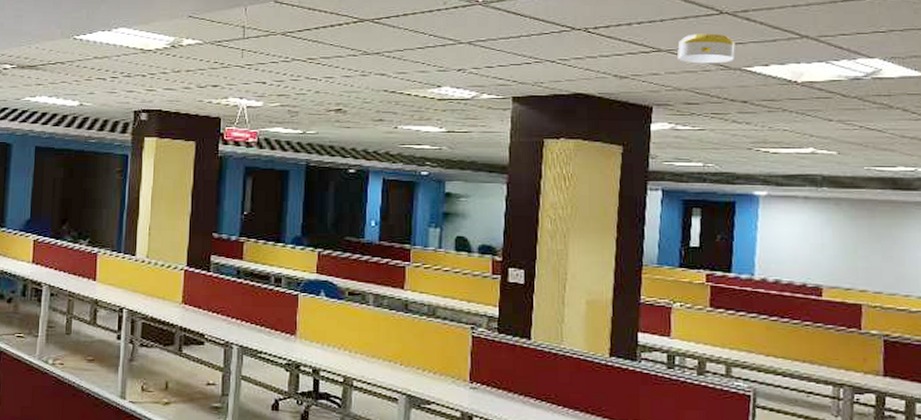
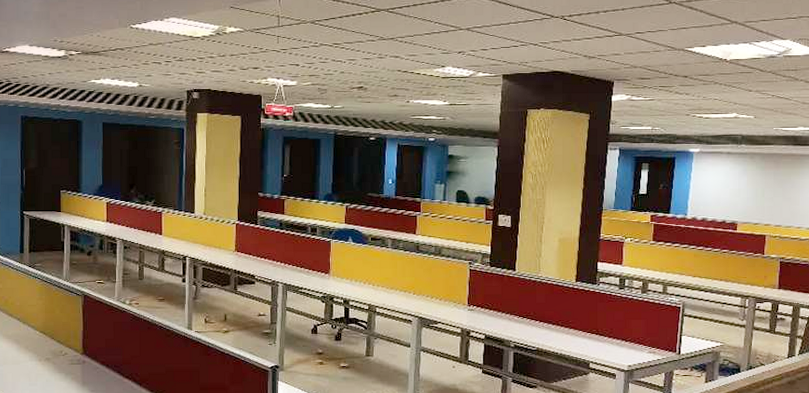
smoke detector: present [677,33,735,64] -> none [635,20,680,45]

